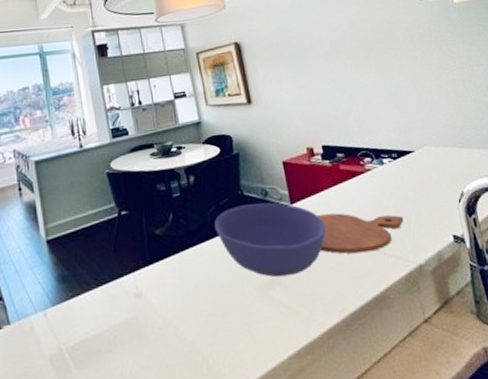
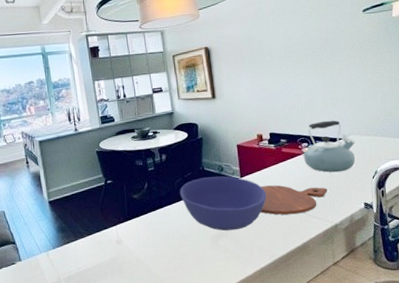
kettle: none [367,128,434,196] -> present [303,120,356,173]

